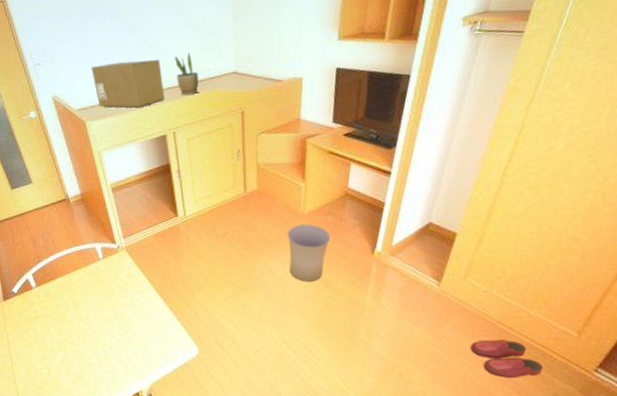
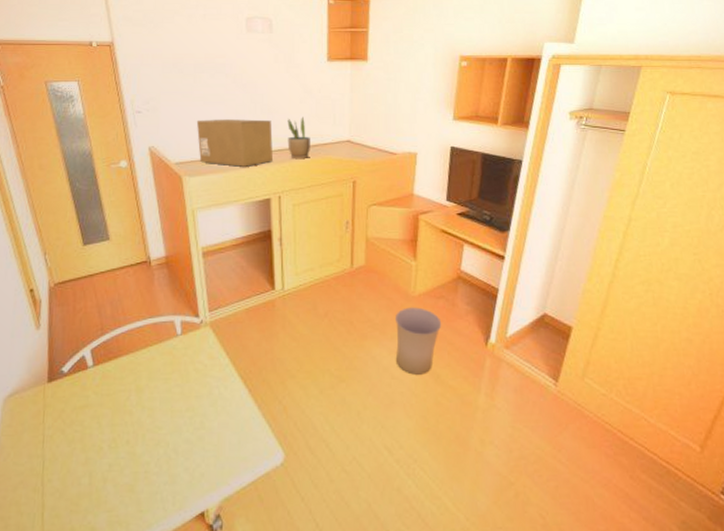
slippers: present [470,340,543,378] -> none [591,453,669,500]

